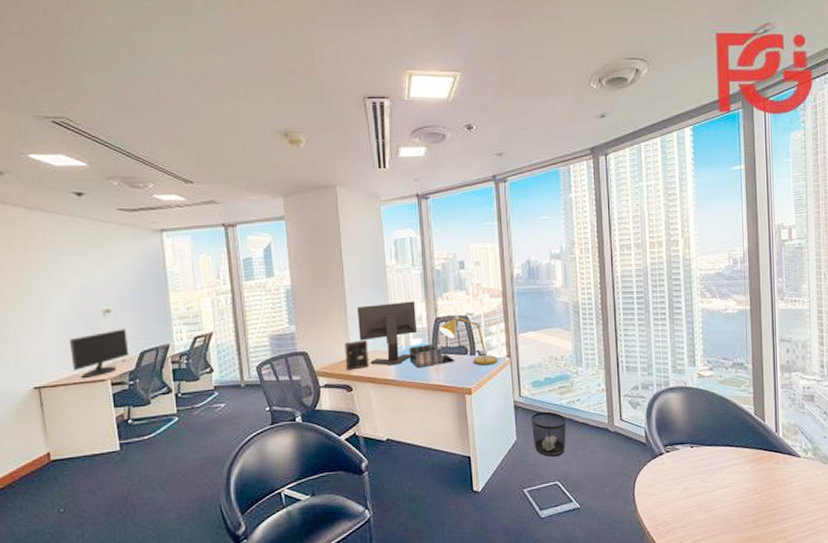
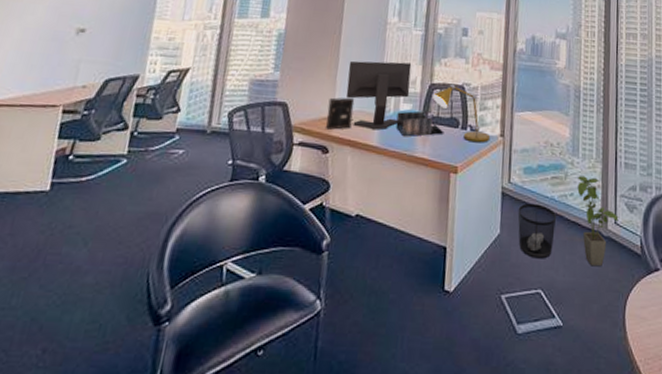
computer monitor: present [69,329,129,378] -> none [24,51,96,101]
house plant: none [583,382,625,458] -> present [577,176,620,267]

